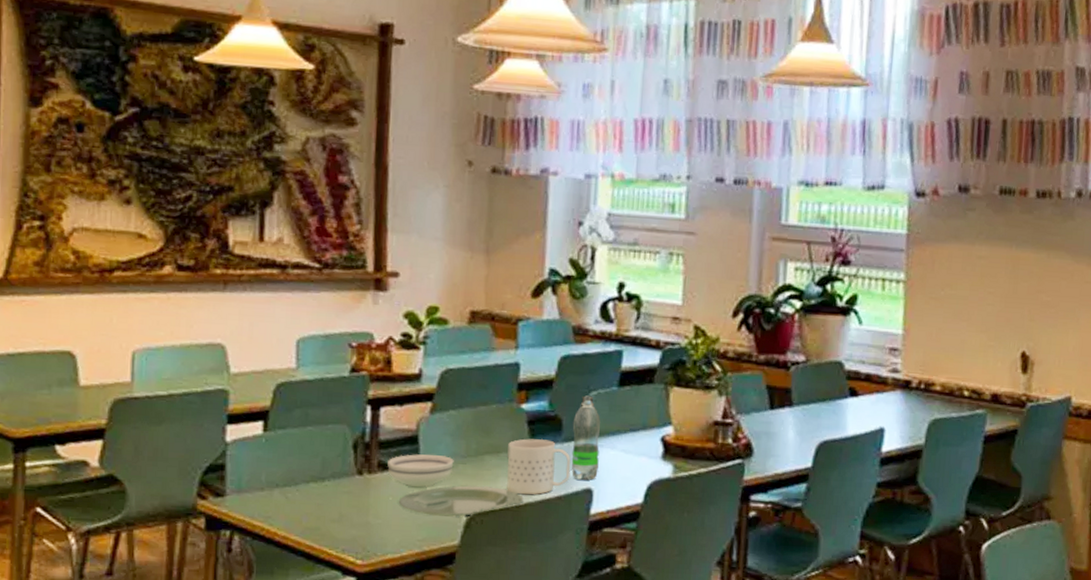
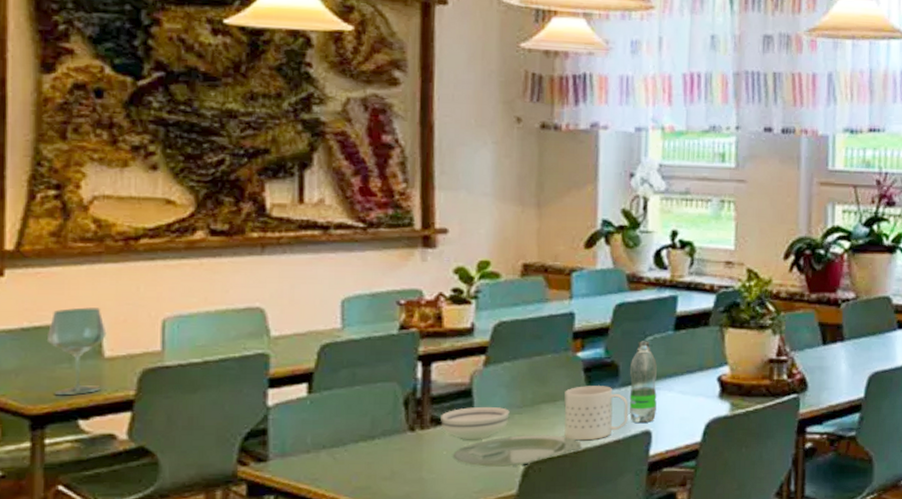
wine glass: none [30,336,82,421] -> present [48,307,107,396]

